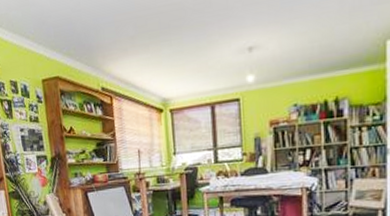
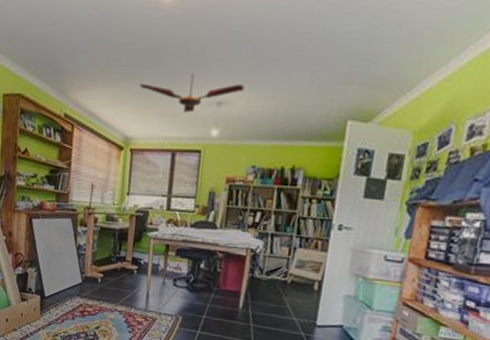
ceiling fan: none [169,24,273,65] -> present [140,74,244,113]

